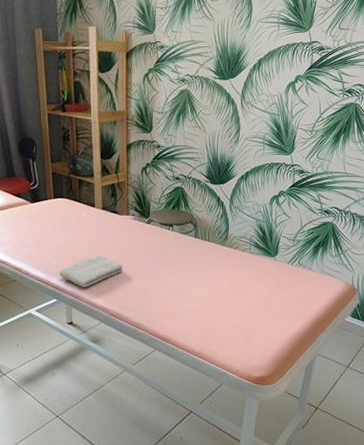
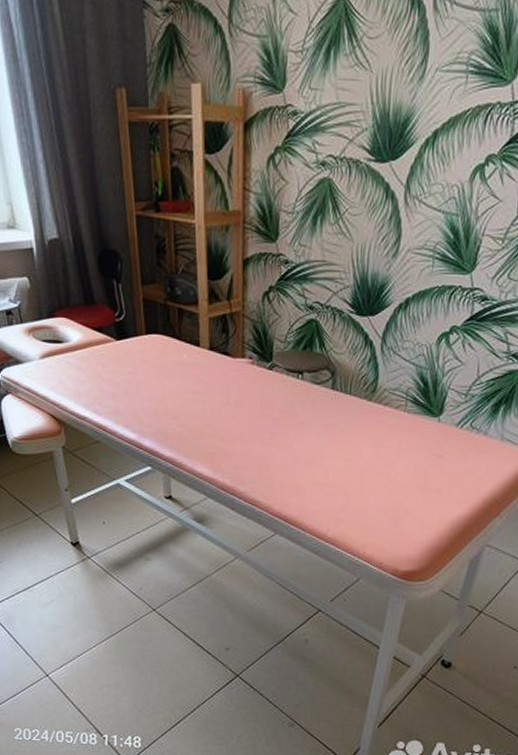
washcloth: present [59,255,123,288] -> none [154,411,236,453]

